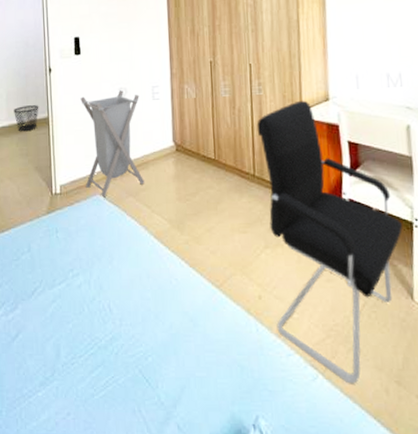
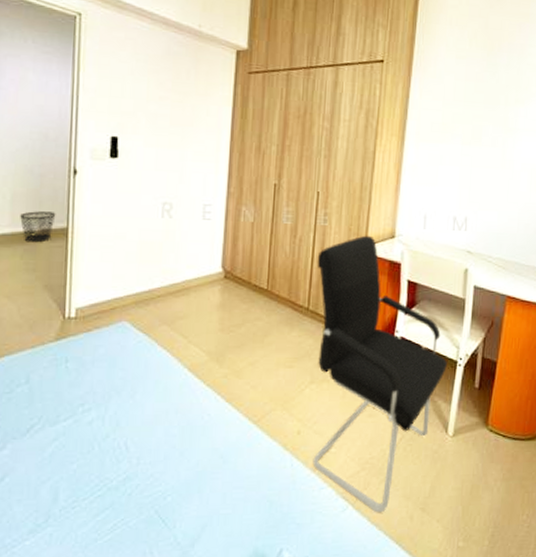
laundry hamper: present [80,90,145,200] -> none [110,205,187,328]

